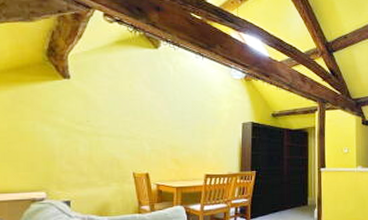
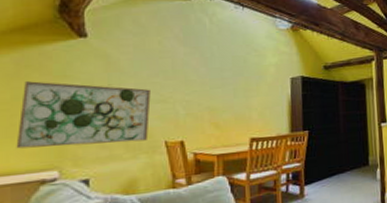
wall art: none [12,115,122,172] -> present [16,81,151,149]

